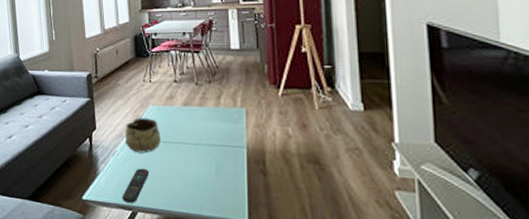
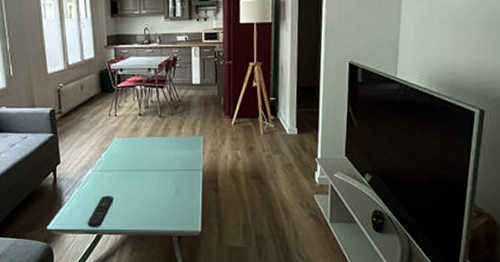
decorative bowl: present [124,117,161,153] -> none [90,150,125,182]

